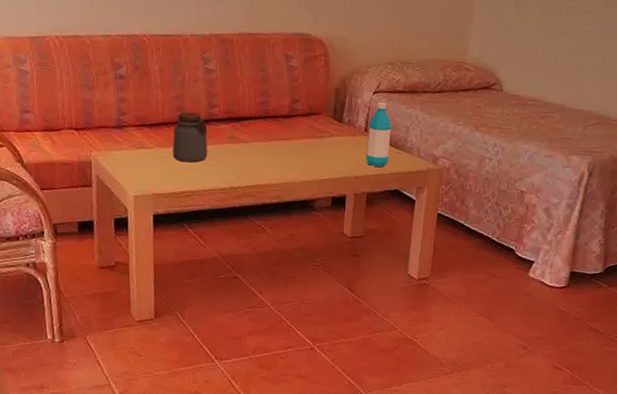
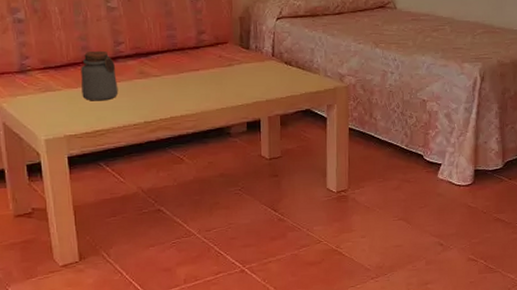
water bottle: present [366,101,392,168] -> none [275,27,298,90]

